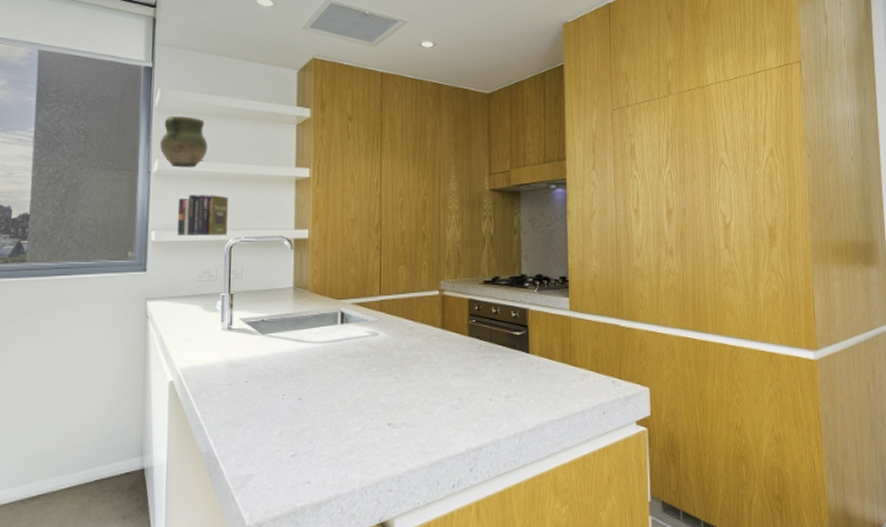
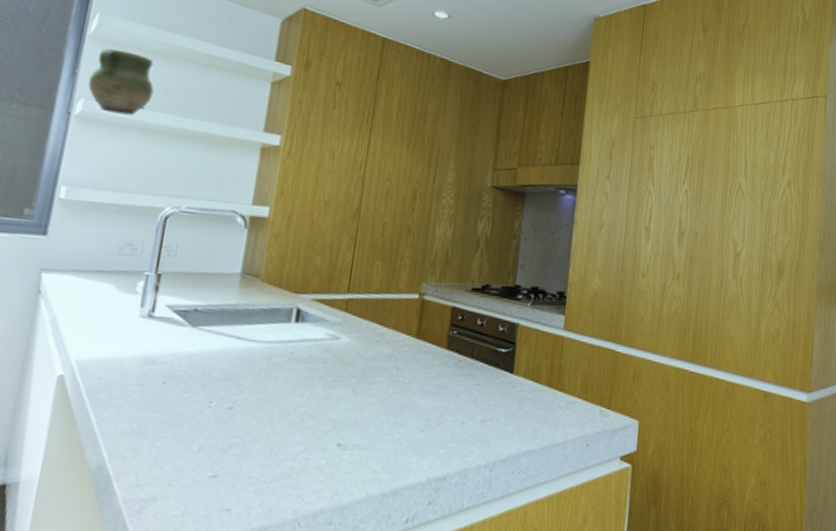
books: present [178,195,228,236] -> none [97,148,171,202]

